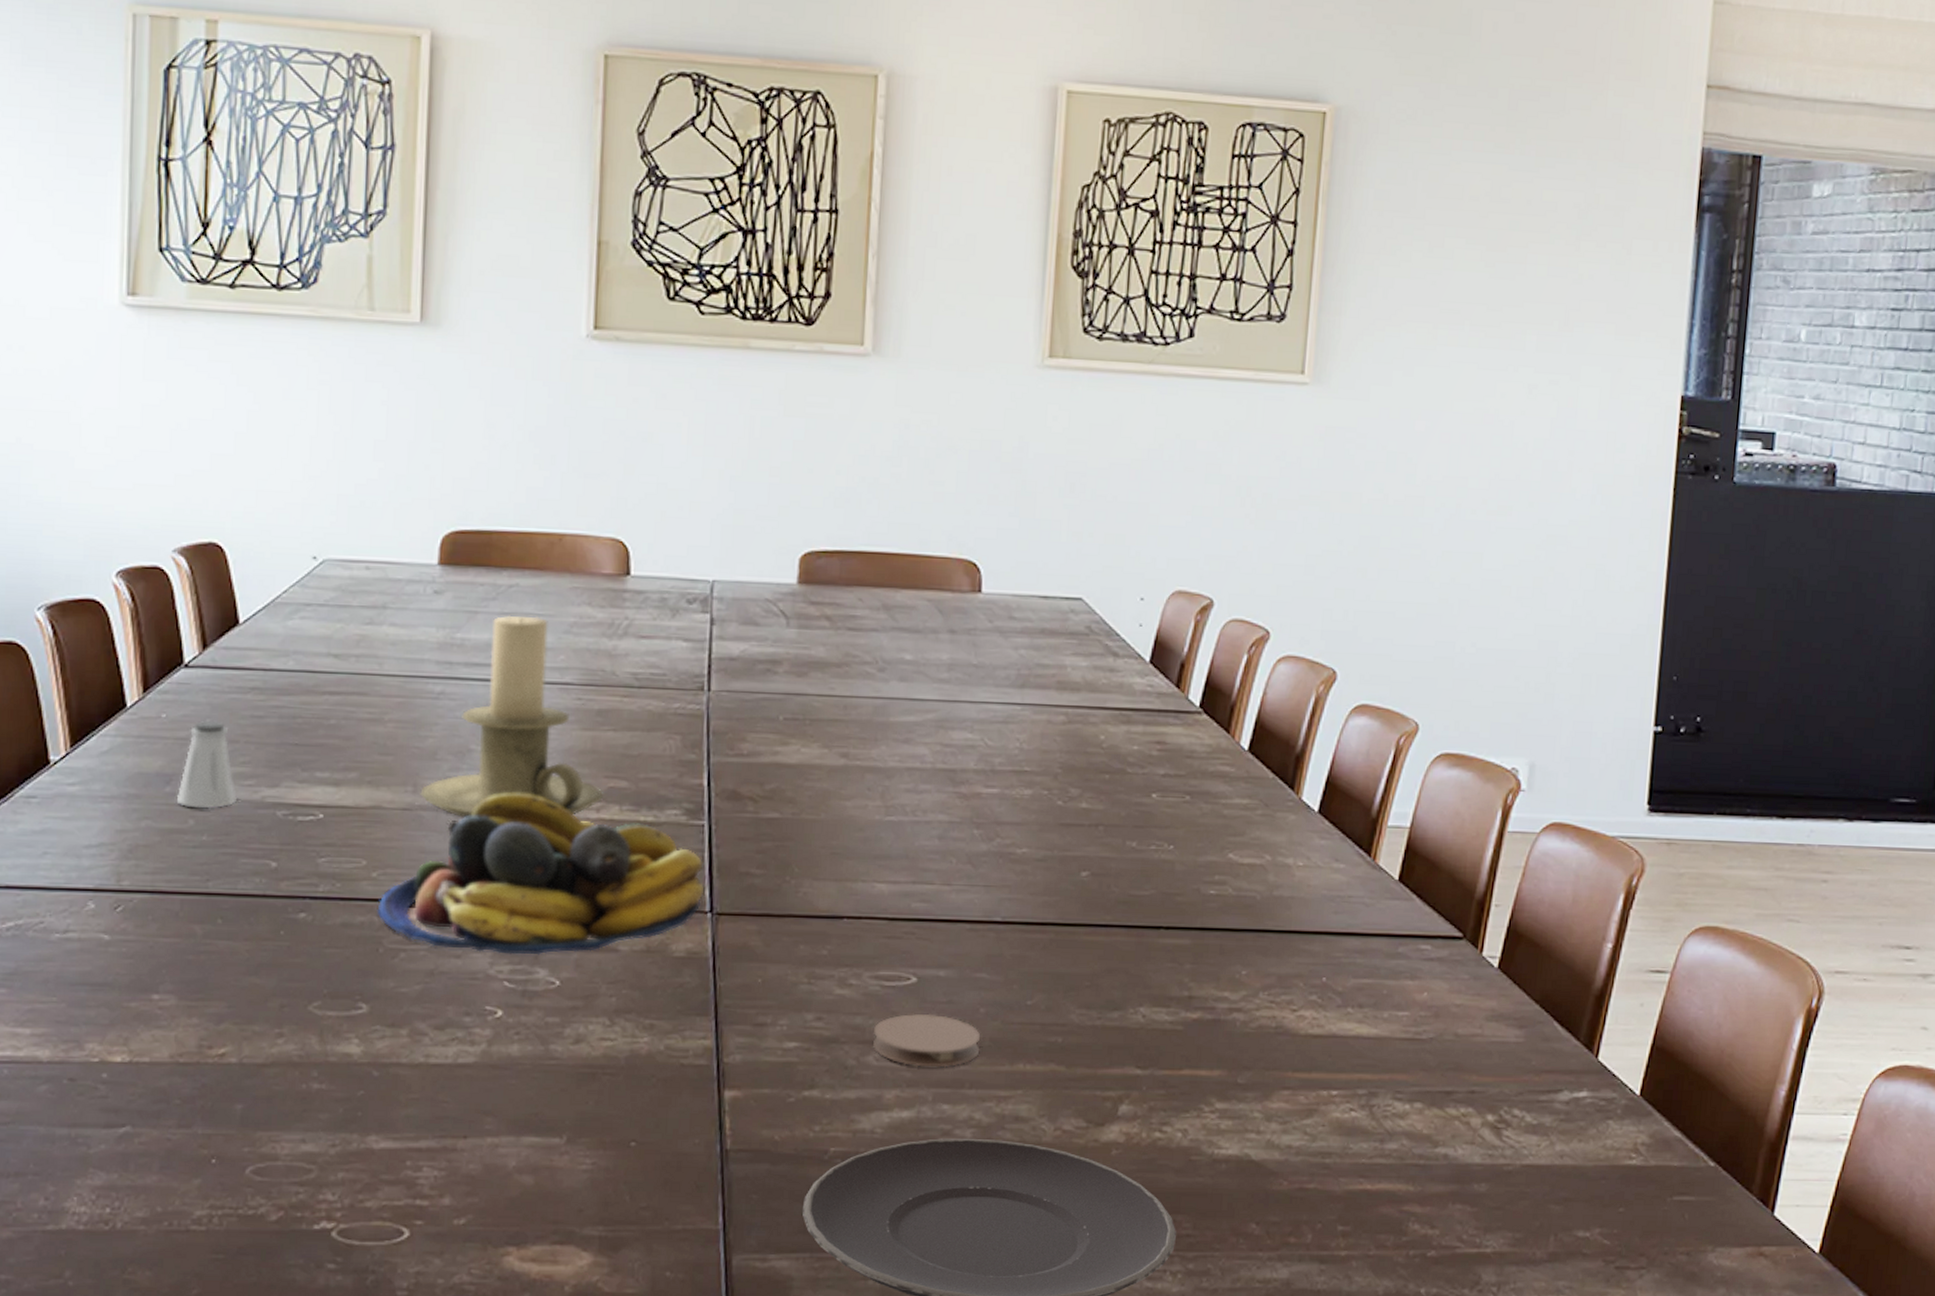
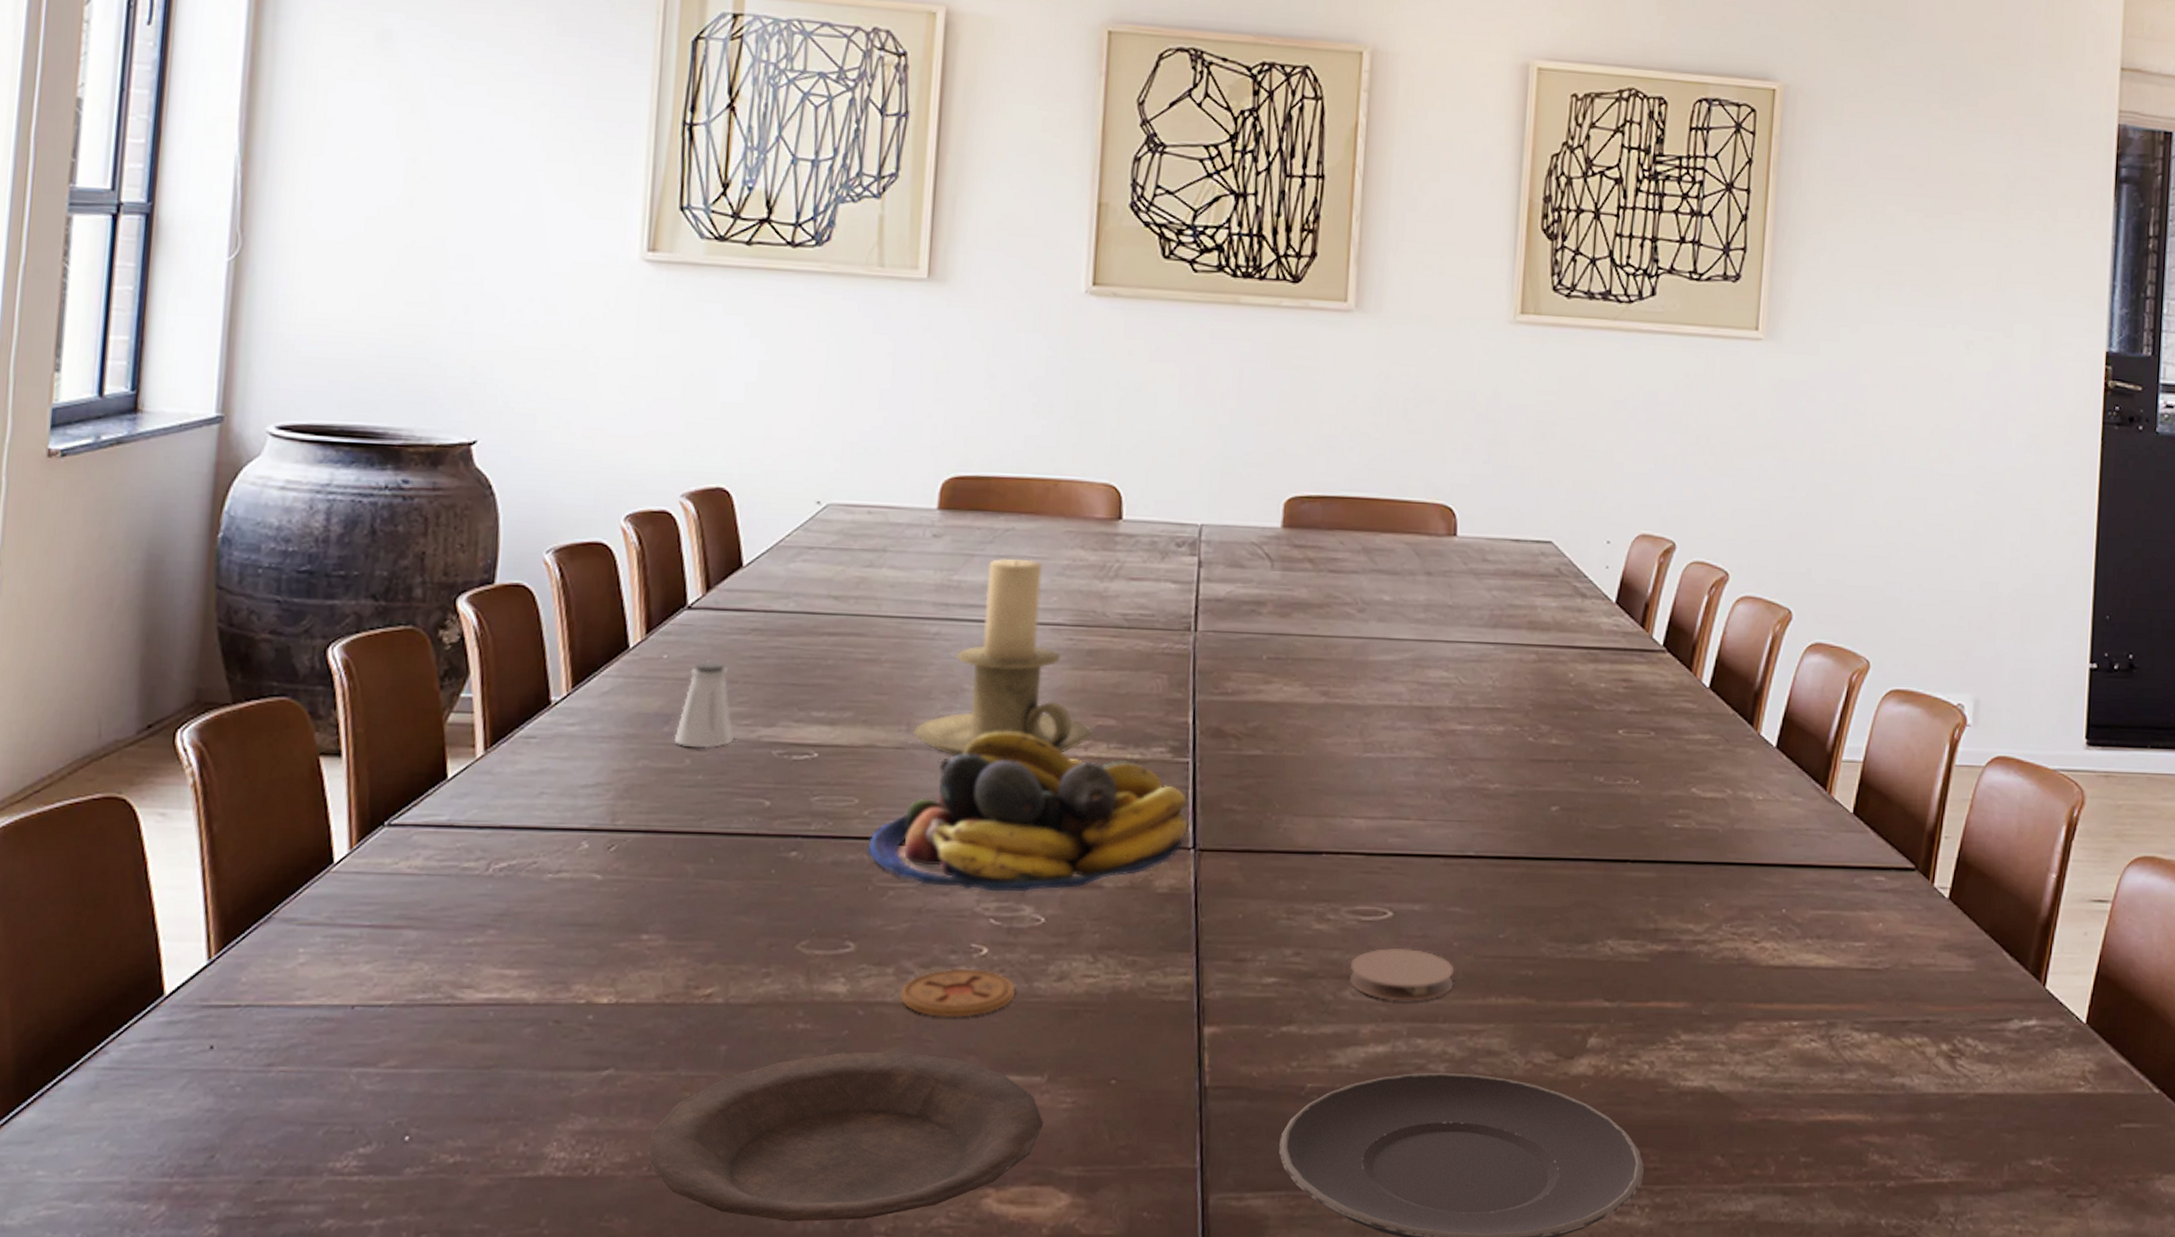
plate: none [169,1112,563,1277] -> present [649,1052,1043,1222]
coaster: none [415,1030,532,1079] -> present [900,968,1016,1017]

